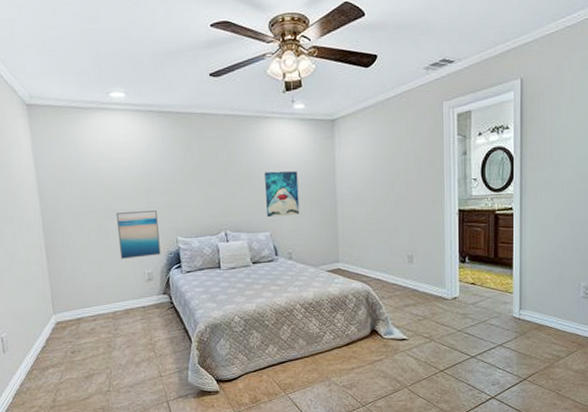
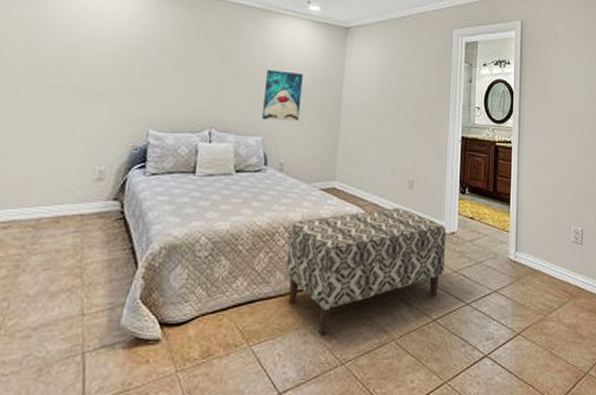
wall art: present [115,210,161,259] -> none [66,91,130,150]
bench: none [305,280,448,385] -> present [286,207,446,336]

